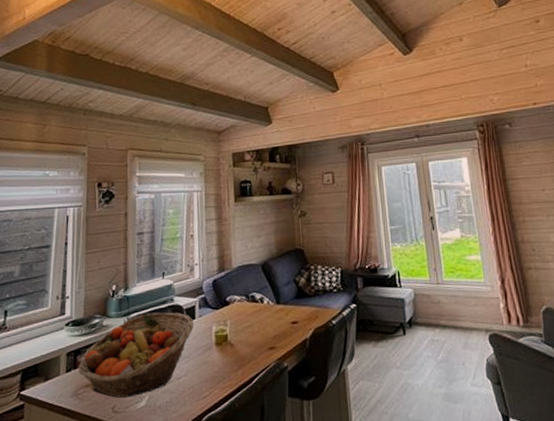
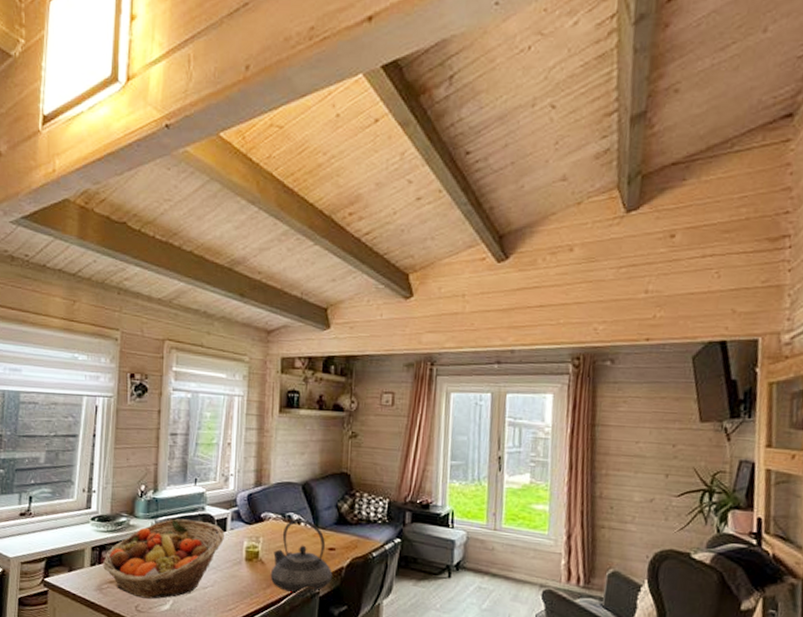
teapot: none [240,297,298,371] -> present [270,518,333,594]

